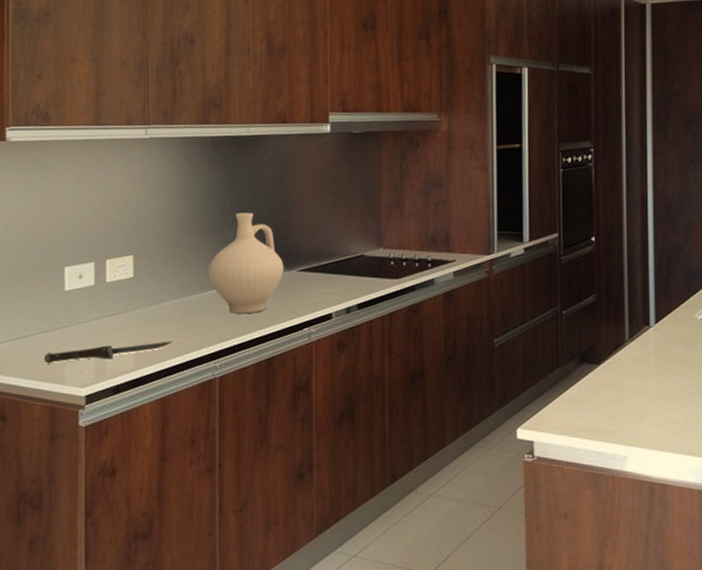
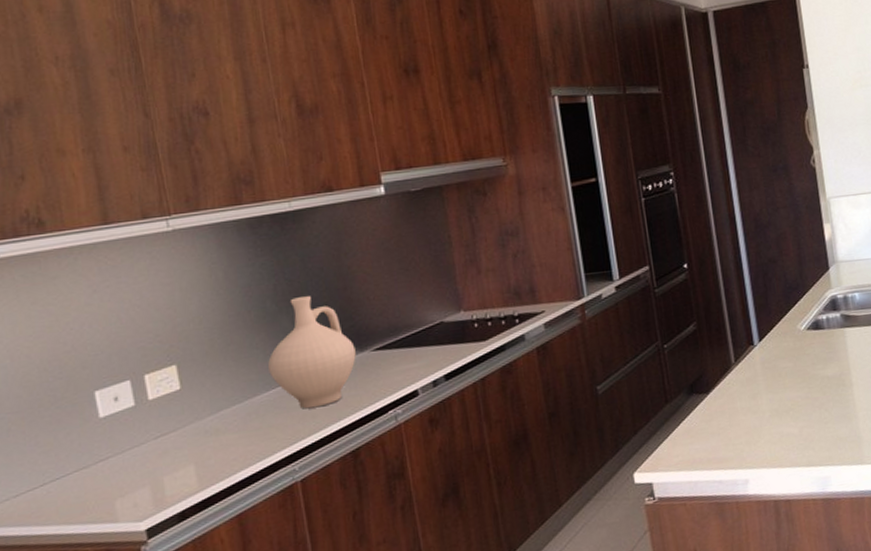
kitchen knife: present [44,341,172,364] -> none [88,451,240,503]

